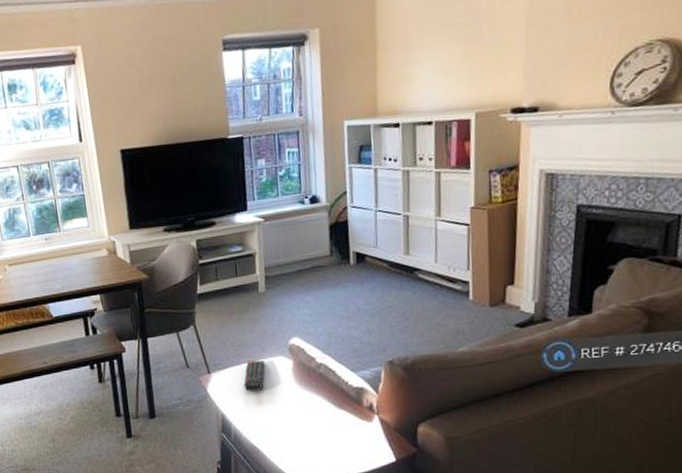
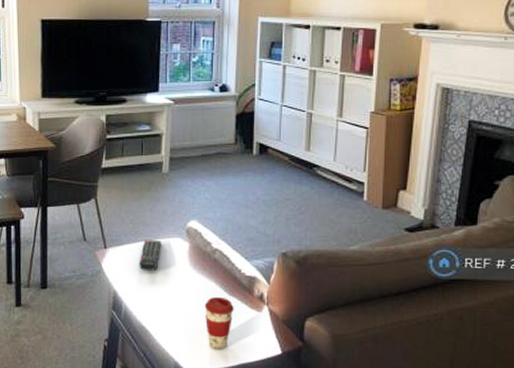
coffee cup: none [313,410,344,462] -> present [204,296,234,349]

